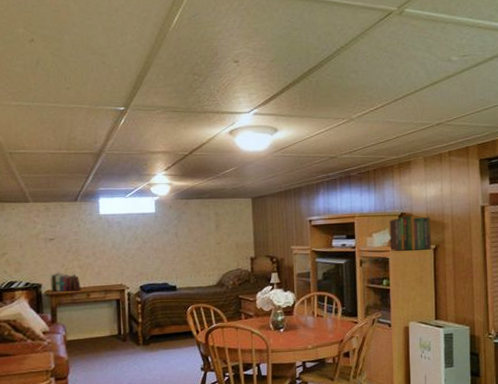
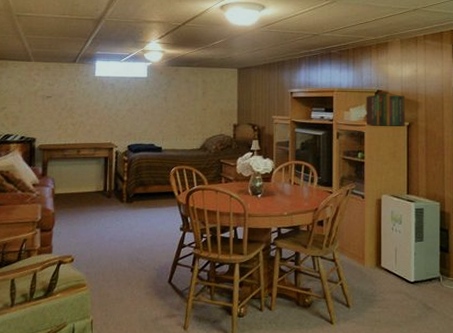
books: present [50,272,81,292] -> none [44,128,72,148]

